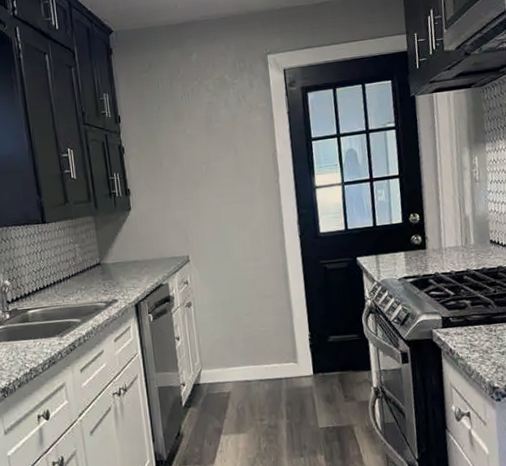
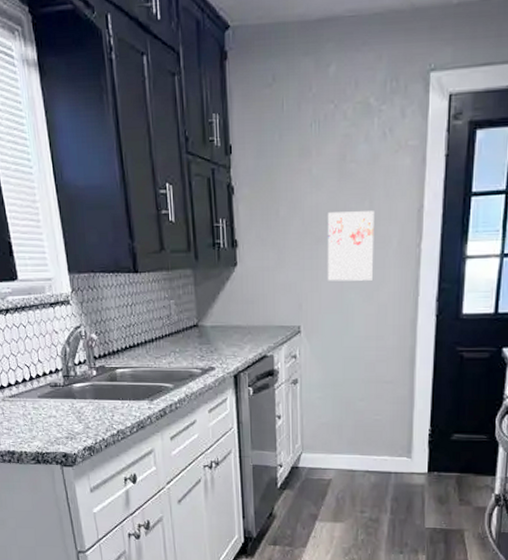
wall art: none [202,157,244,216] -> present [328,211,375,281]

